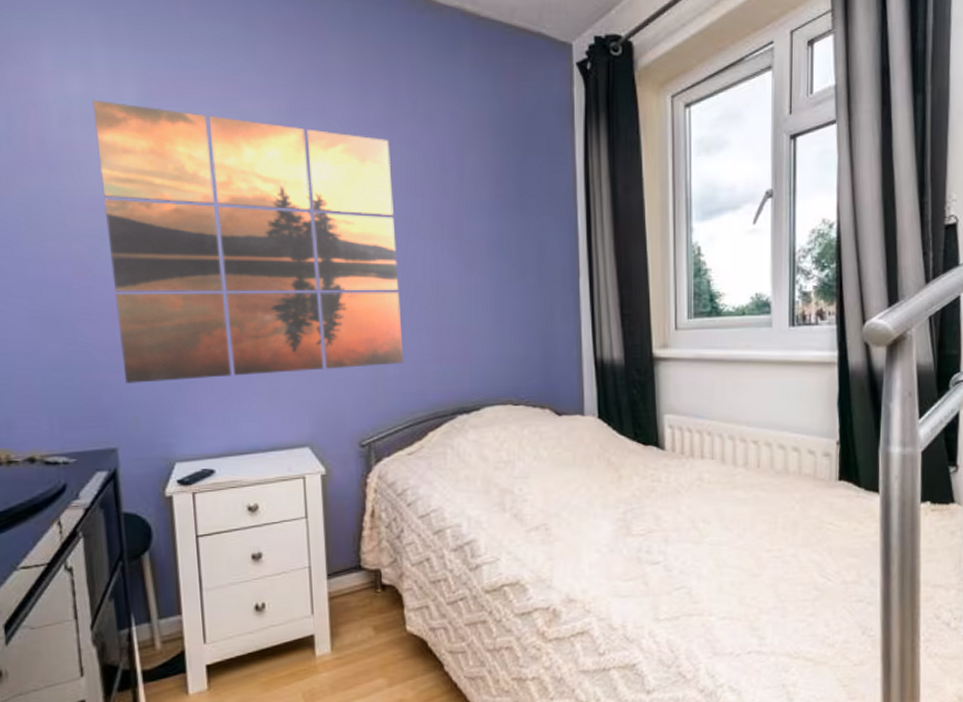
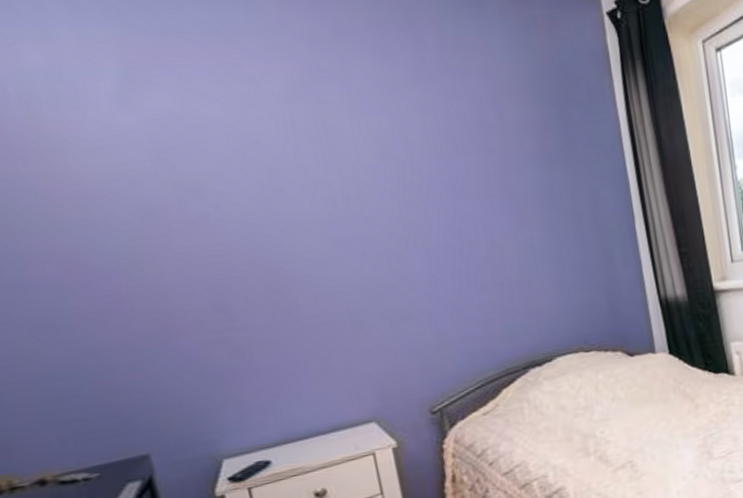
wall art: present [92,99,404,383] -> none [58,72,467,383]

